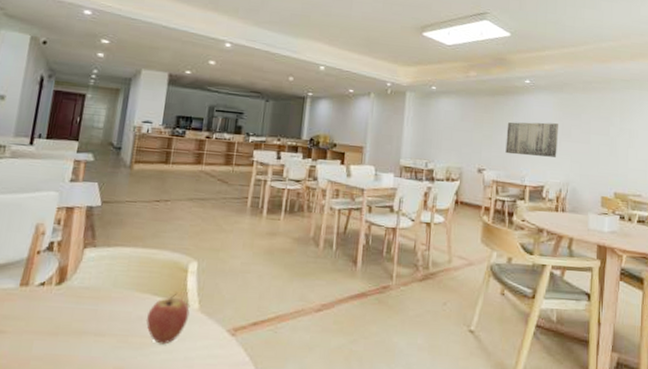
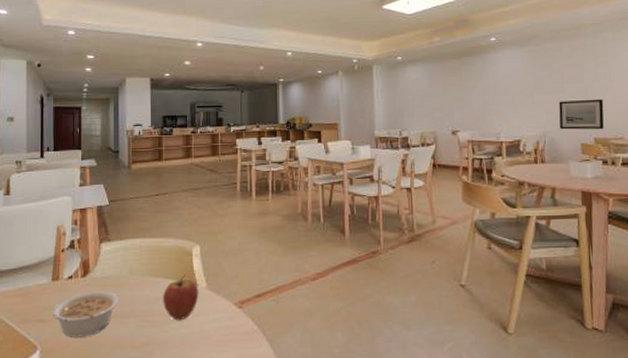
legume: none [13,302,97,355] -> present [51,291,120,337]
wall art: present [505,122,558,158] -> none [476,77,531,113]
wall art: none [582,151,626,185] -> present [558,99,604,130]

